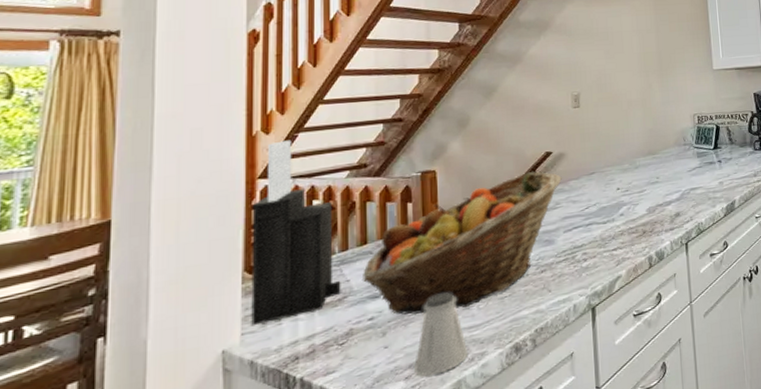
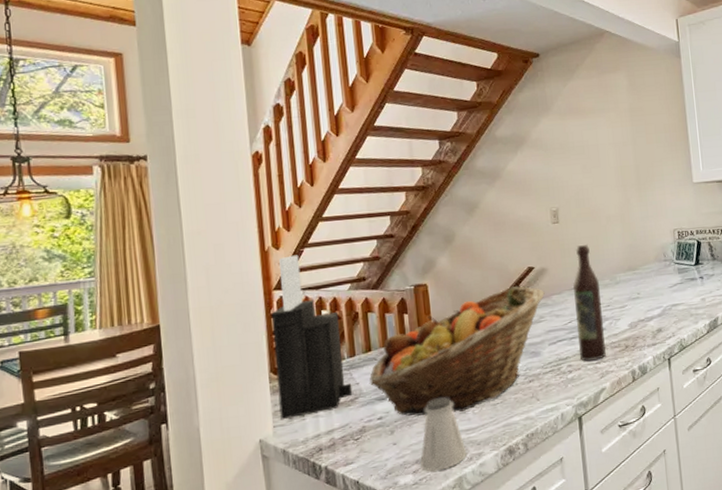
wine bottle: none [592,129,623,249] -> present [573,245,606,361]

